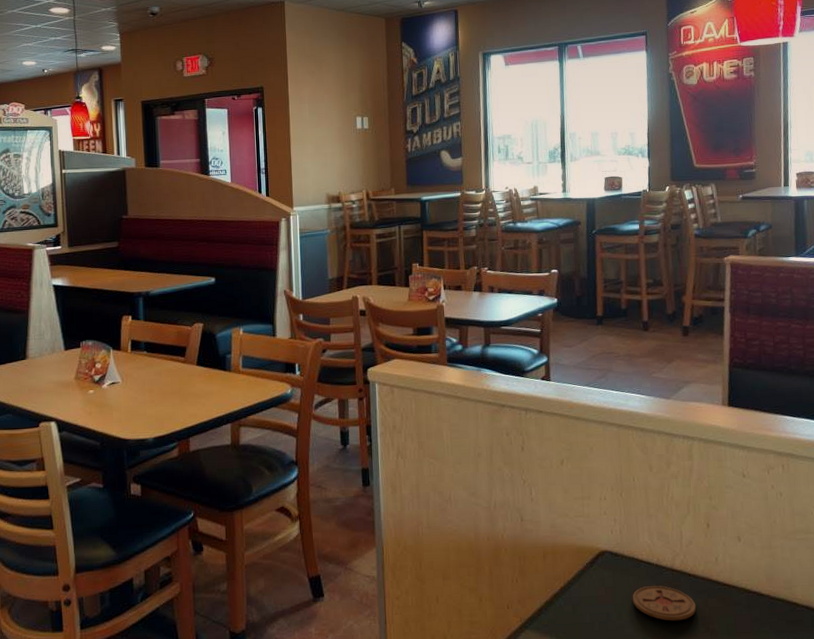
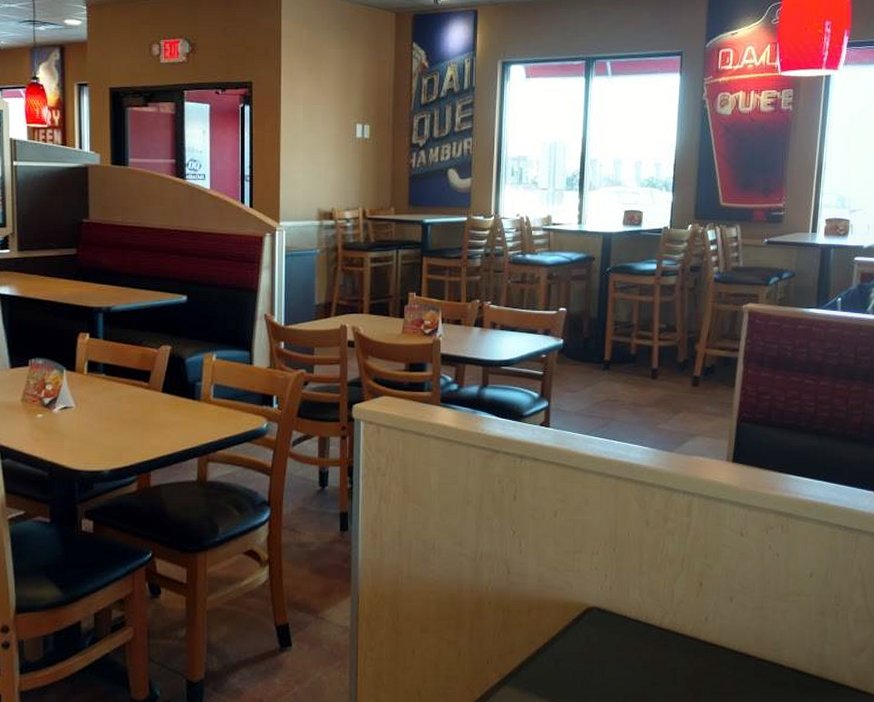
coaster: present [632,586,697,621] -> none [617,644,682,680]

